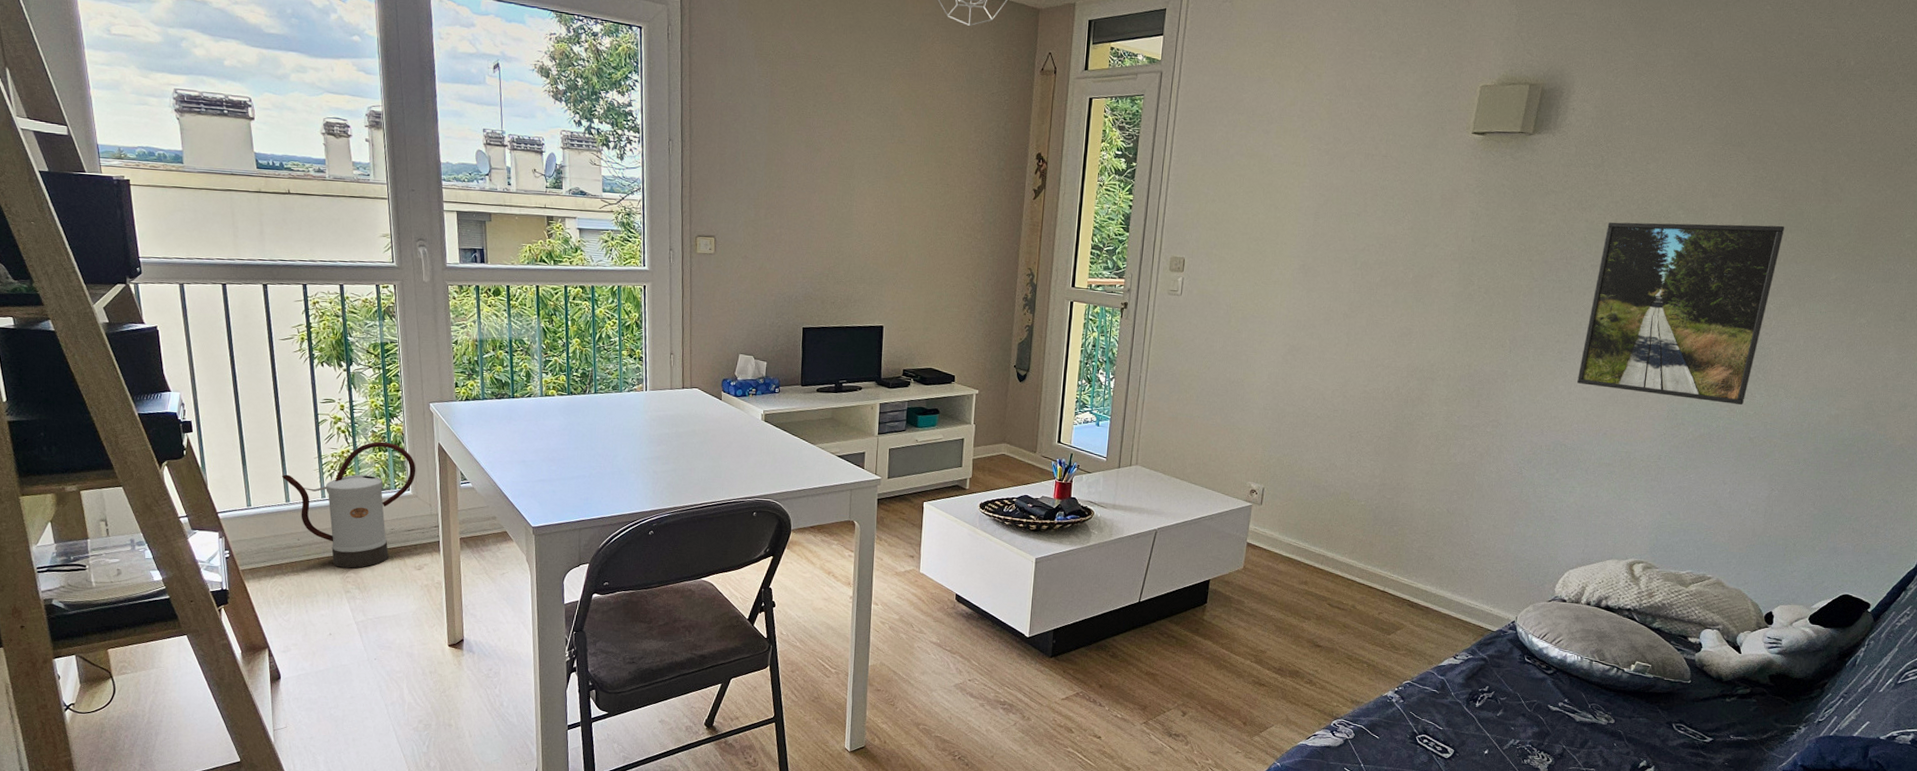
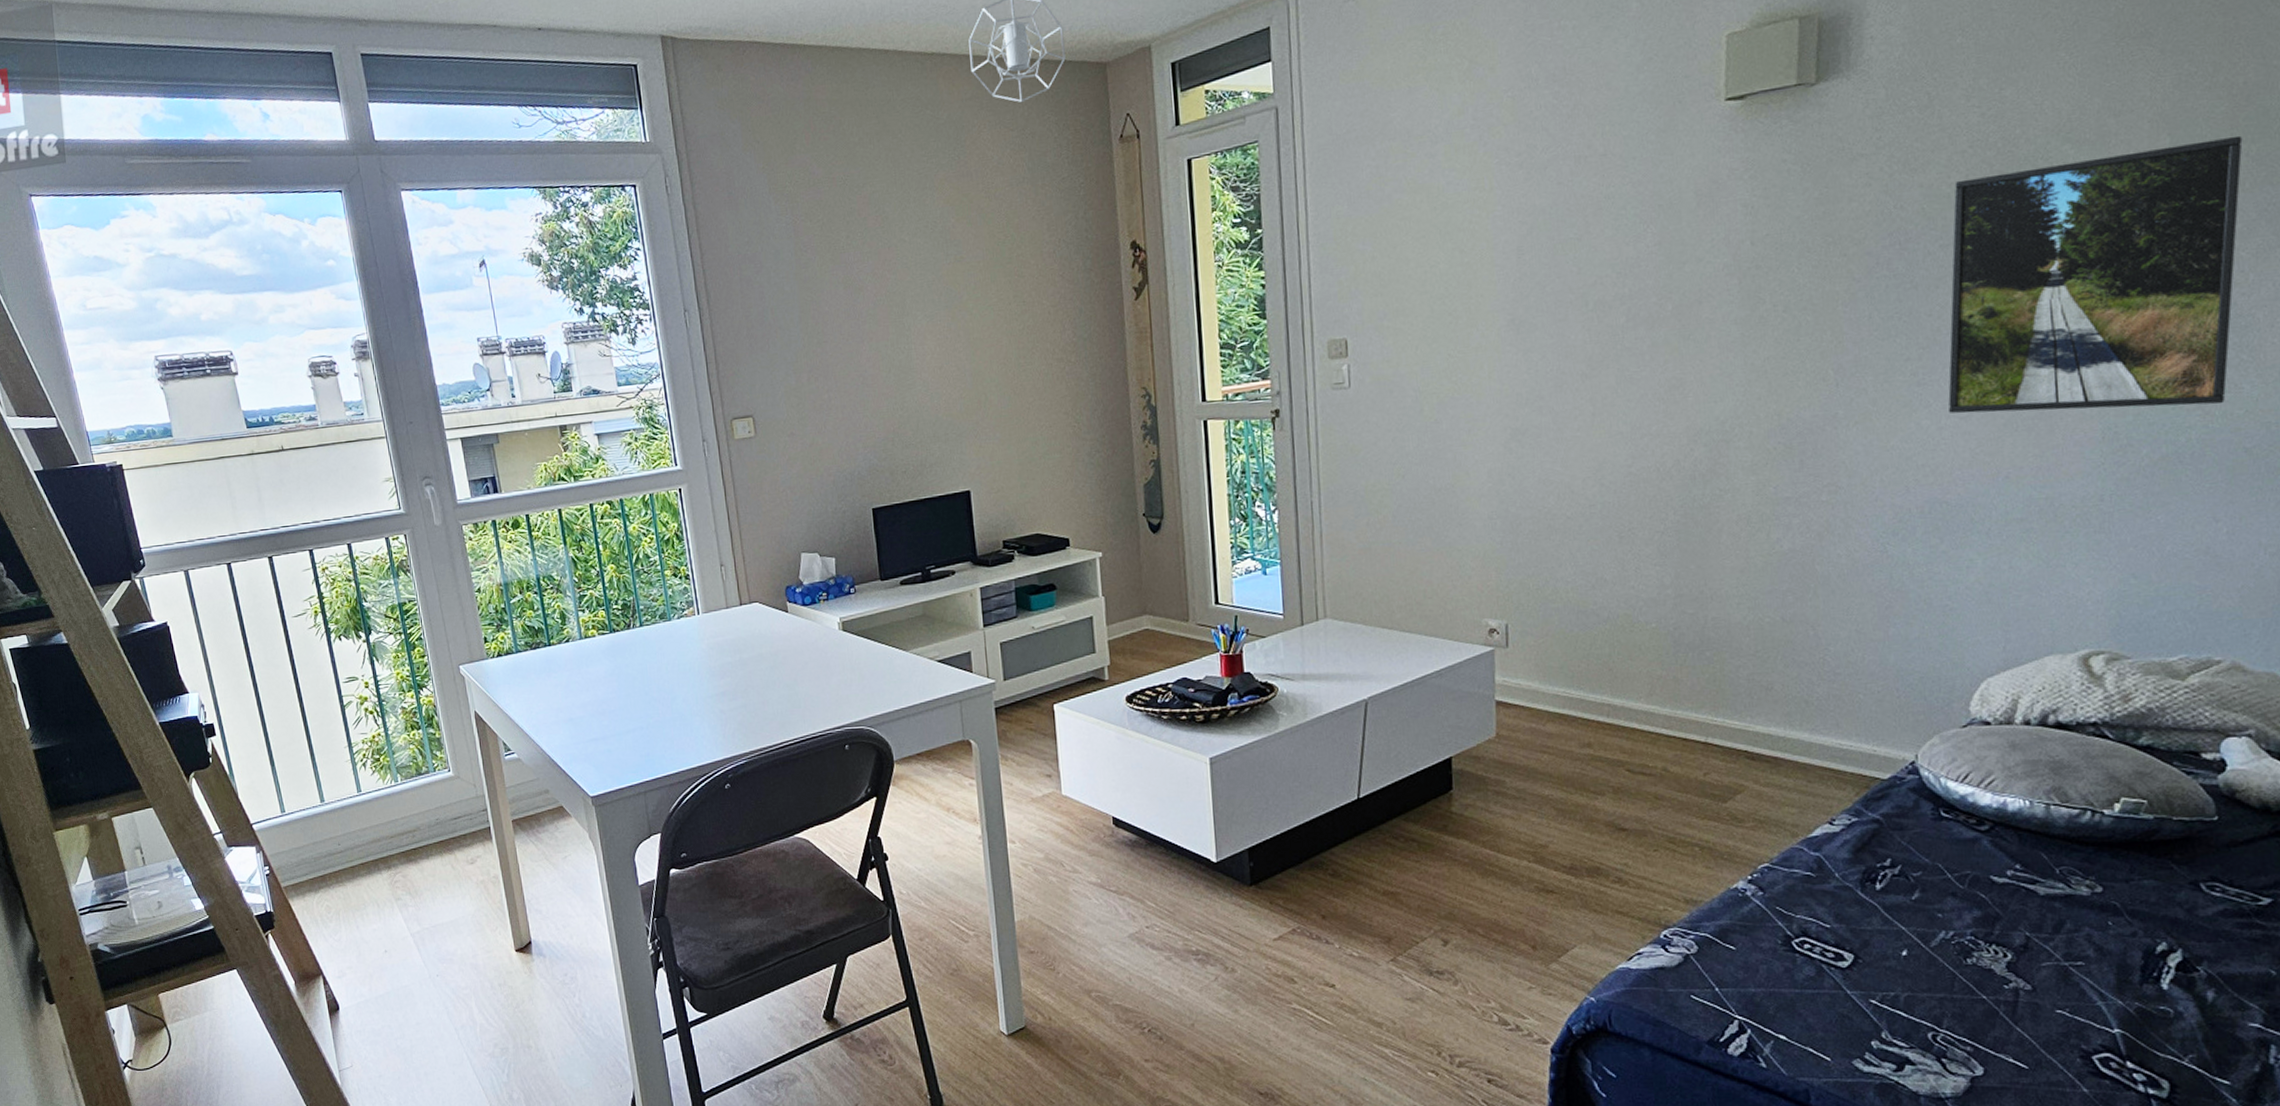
watering can: present [281,441,416,569] -> none [312,718,455,872]

